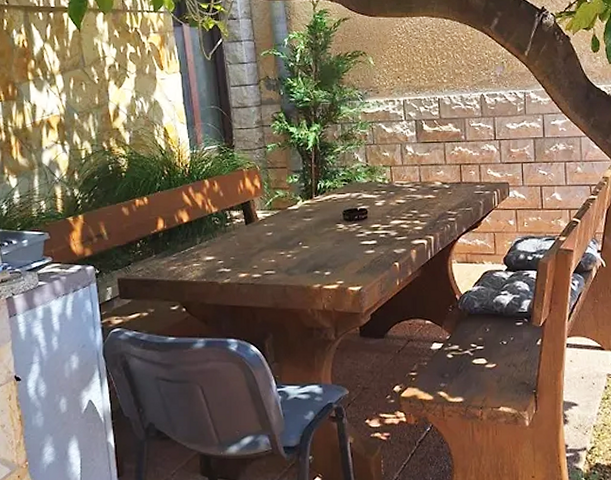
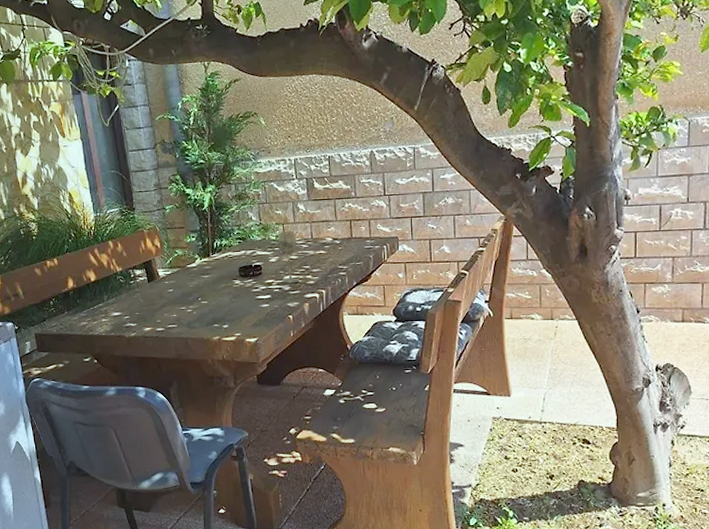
wineglass: none [384,173,407,229] -> present [277,230,300,284]

